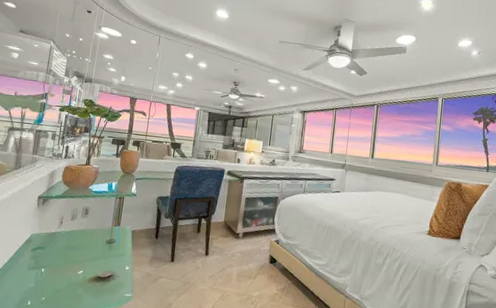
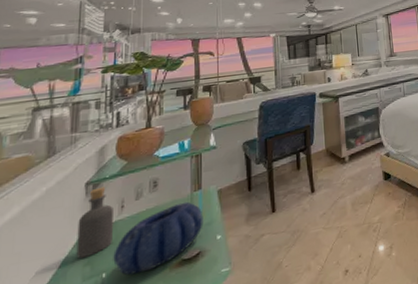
bottle: none [26,202,55,253] -> present [76,186,113,259]
decorative bowl: none [50,232,118,277] -> present [113,201,204,275]

